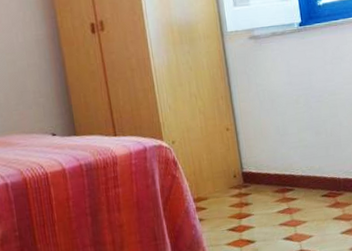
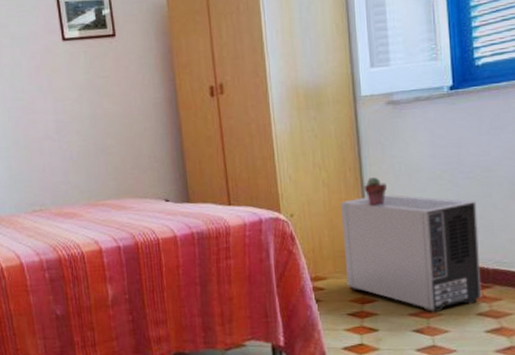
air purifier: none [216,118,336,221] -> present [341,194,482,313]
potted succulent: none [234,103,254,129] -> present [364,177,387,206]

